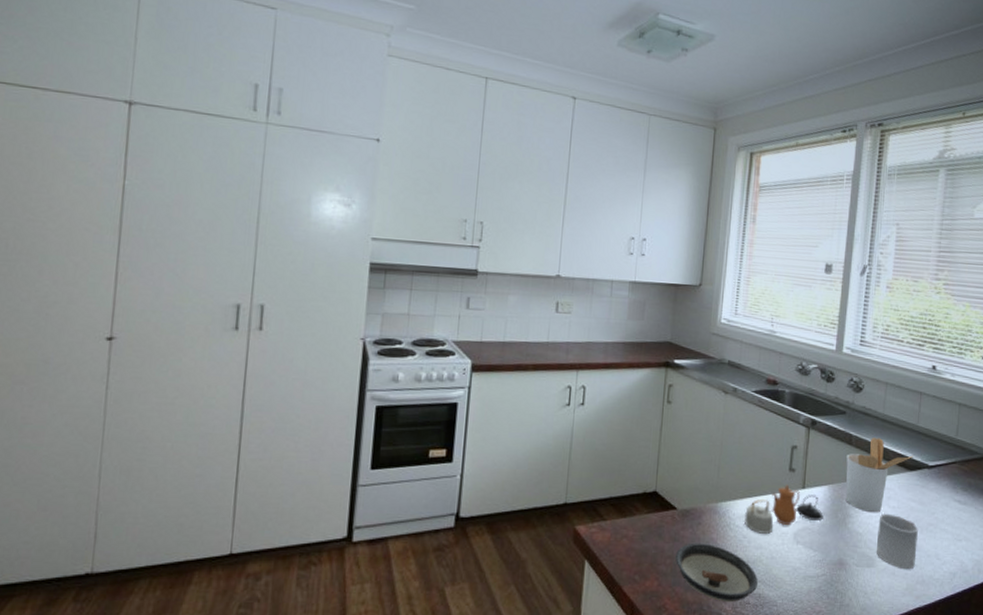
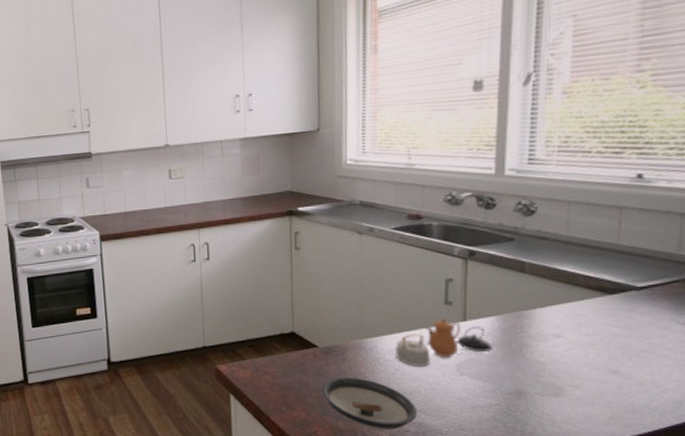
utensil holder: present [845,437,913,513] -> none [519,262,613,341]
cup: present [876,513,918,570] -> none [565,341,624,398]

